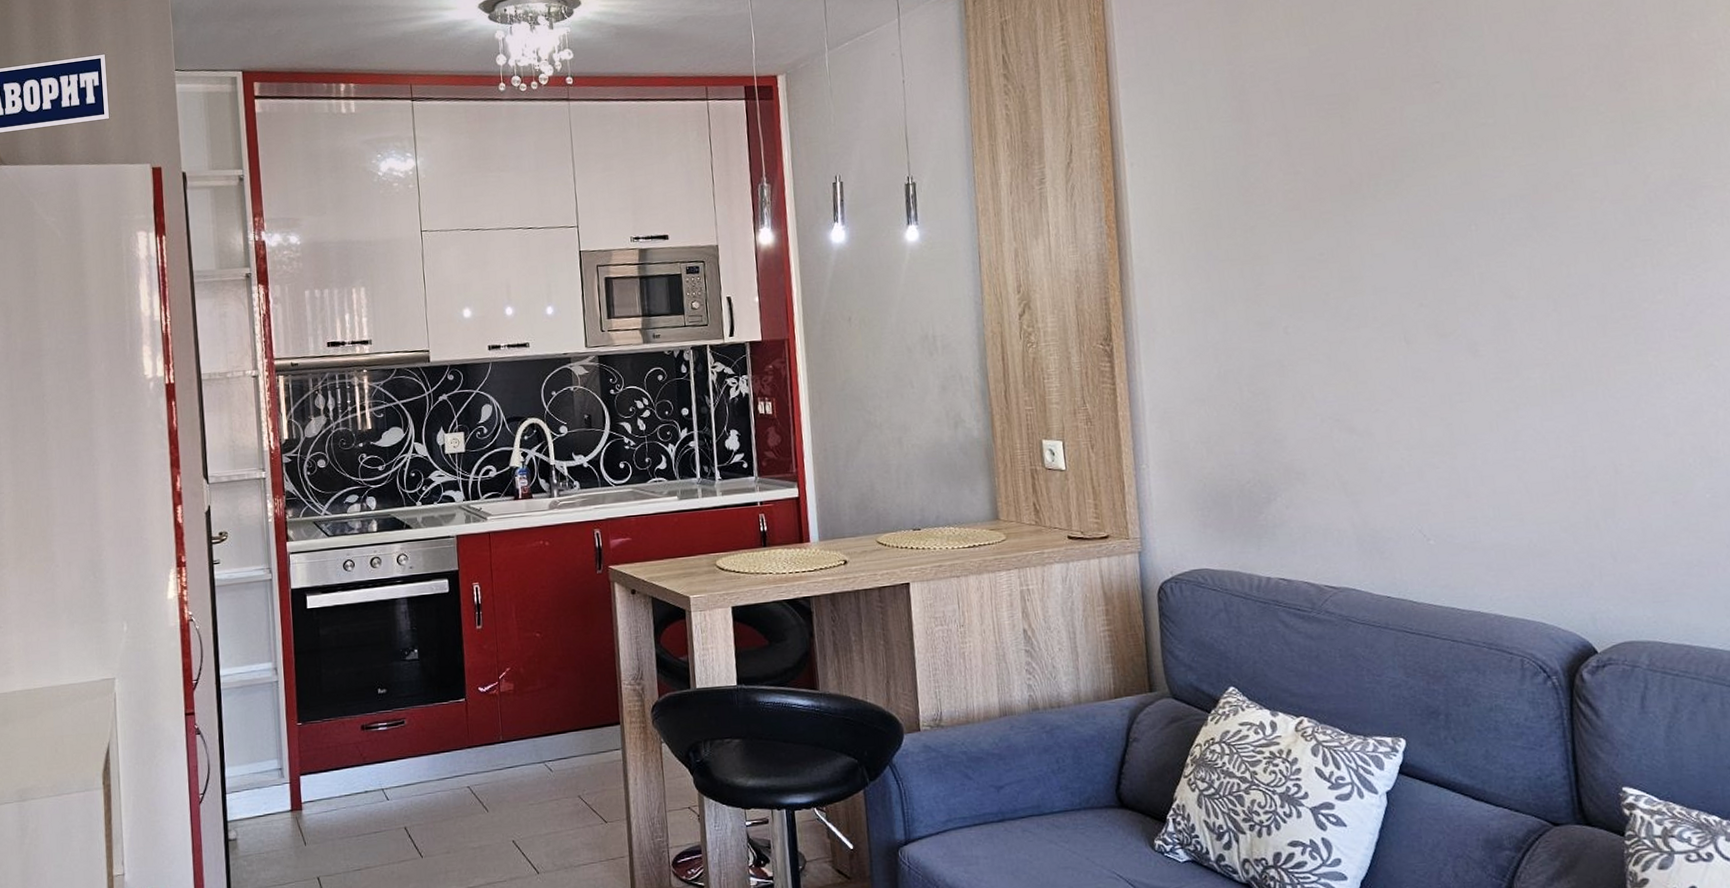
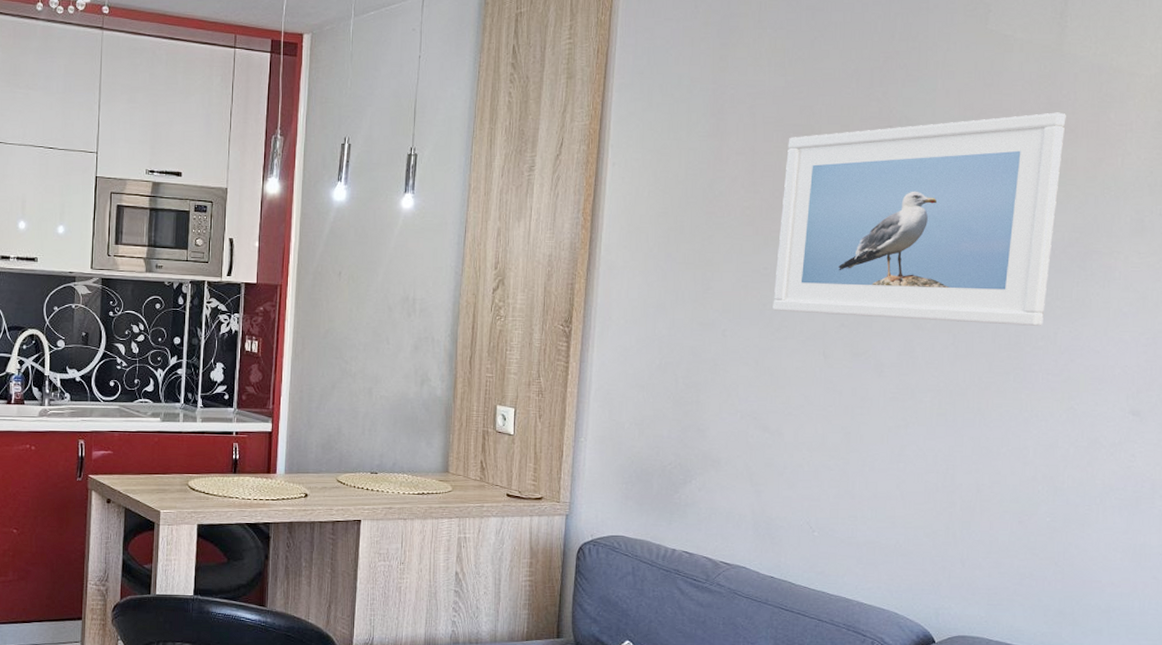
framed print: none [1323,40,1658,299] -> present [773,112,1066,326]

